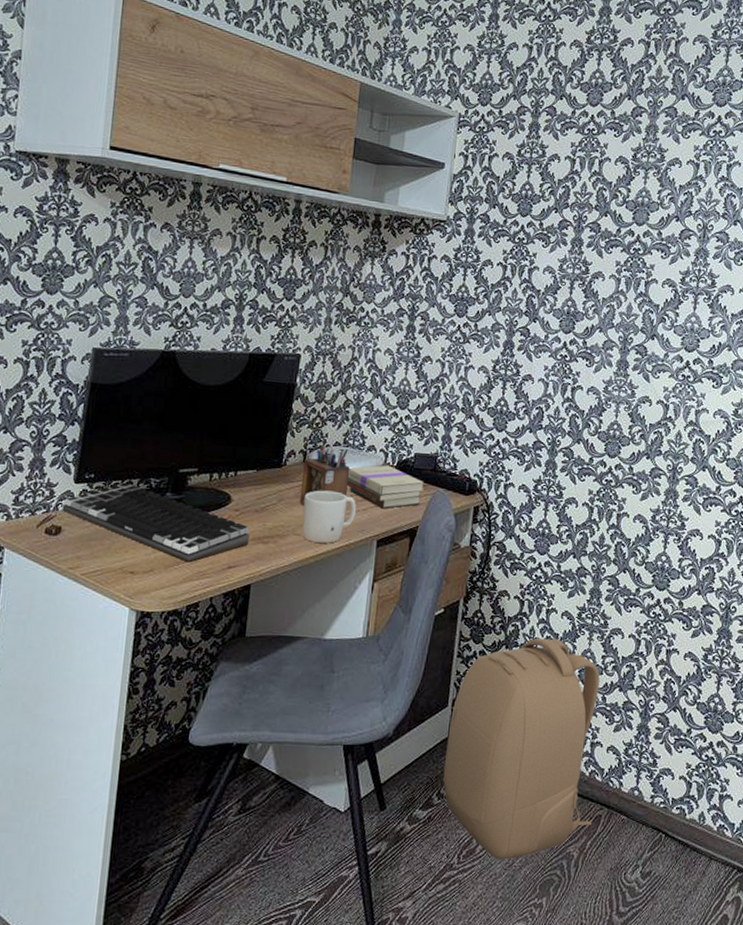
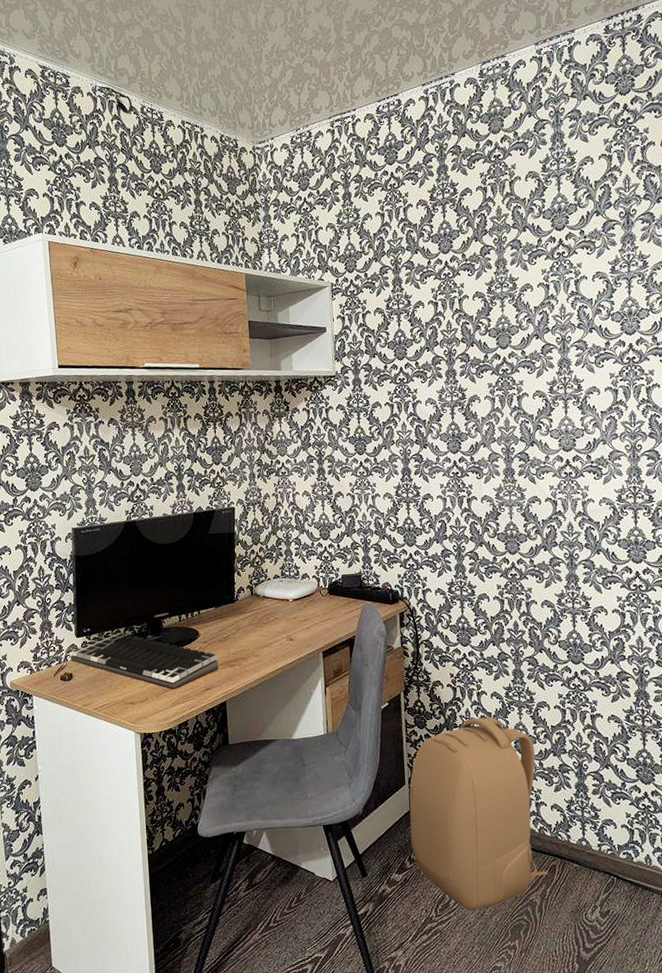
desk organizer: present [299,443,350,506] -> none [252,577,291,631]
mug: present [302,490,357,543] -> none [256,616,302,660]
books: present [347,465,424,509] -> none [289,588,354,625]

